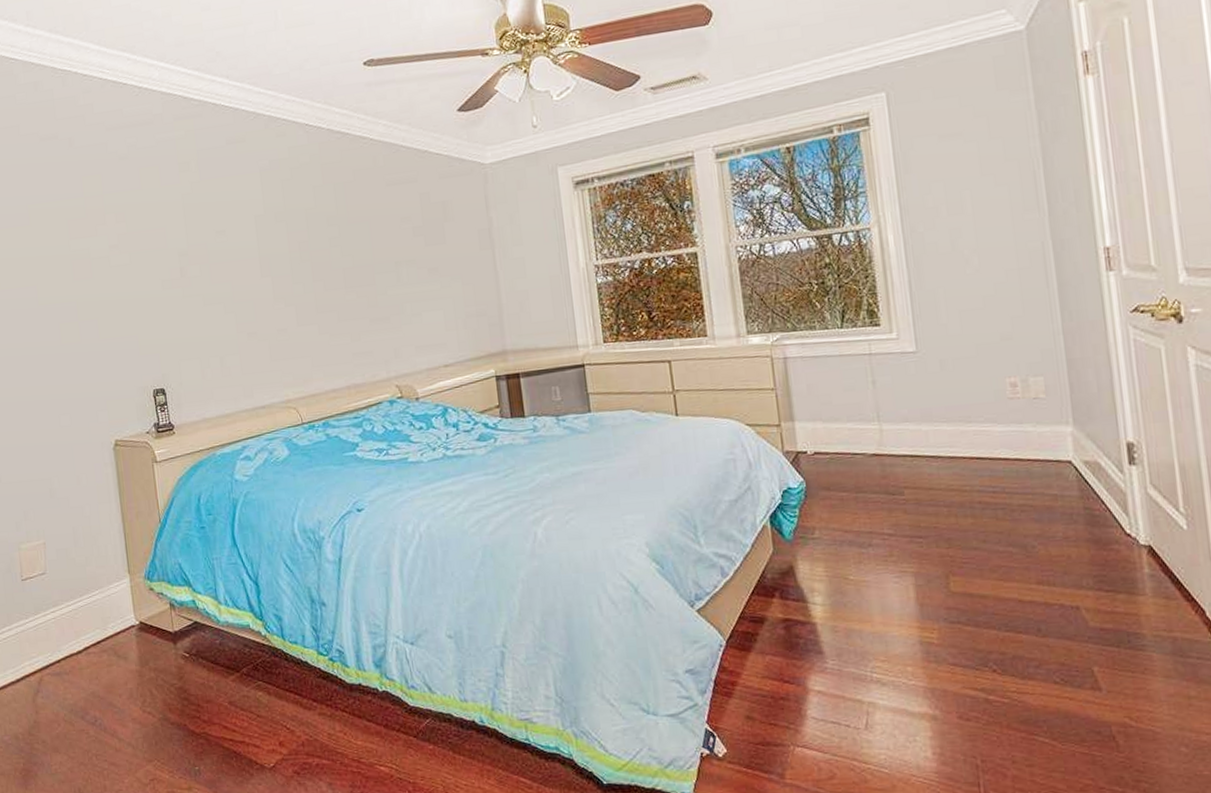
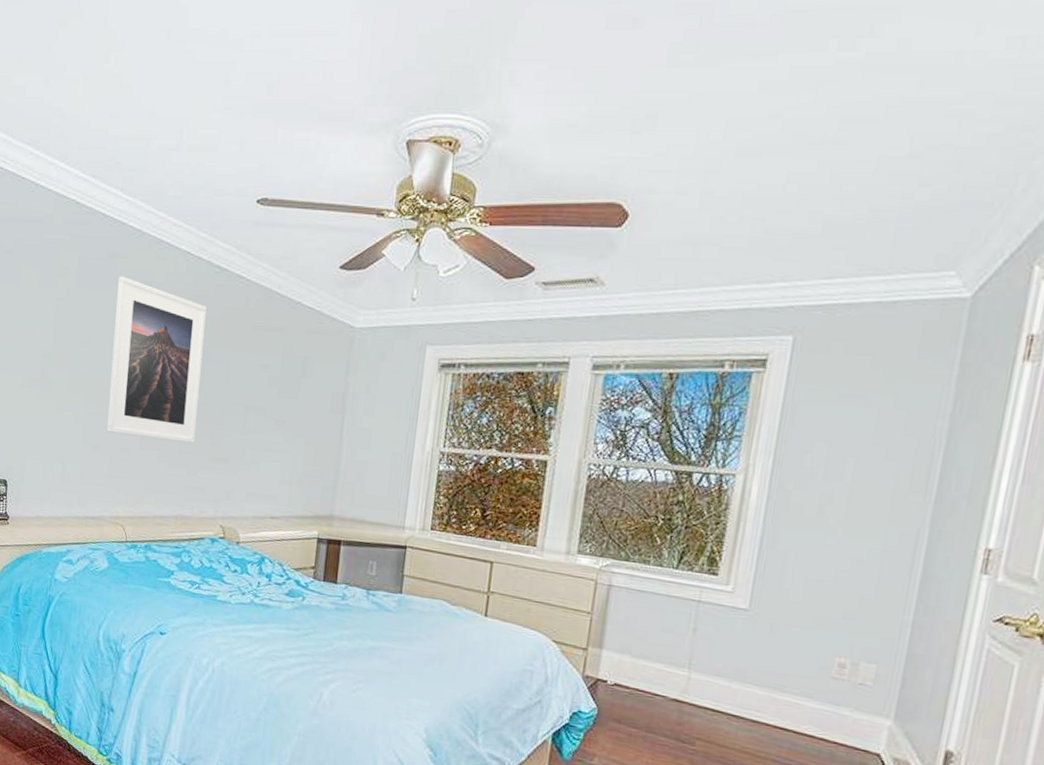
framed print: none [240,159,352,317] -> present [106,276,207,443]

